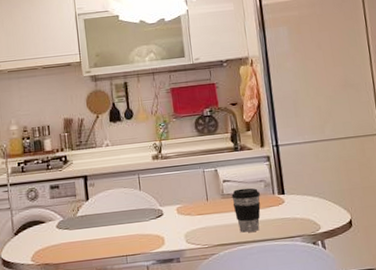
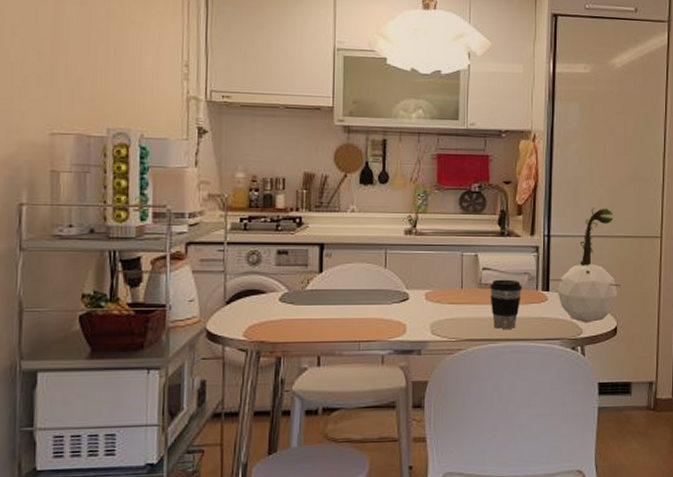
plant: none [281,114,349,220] -> present [547,208,621,323]

